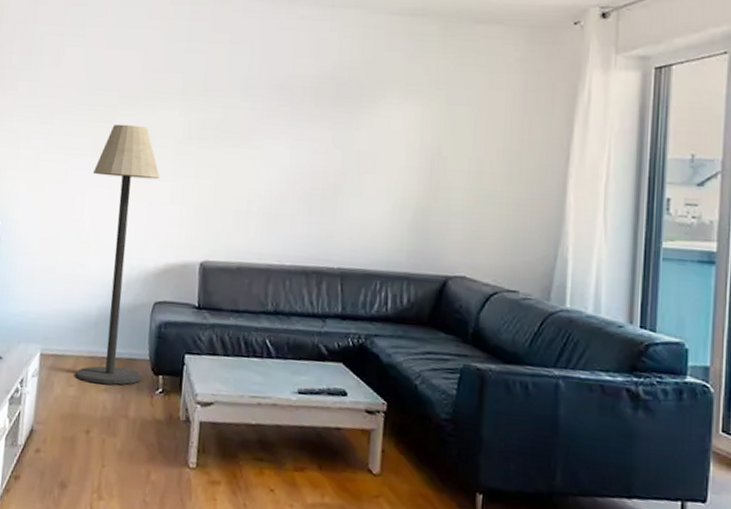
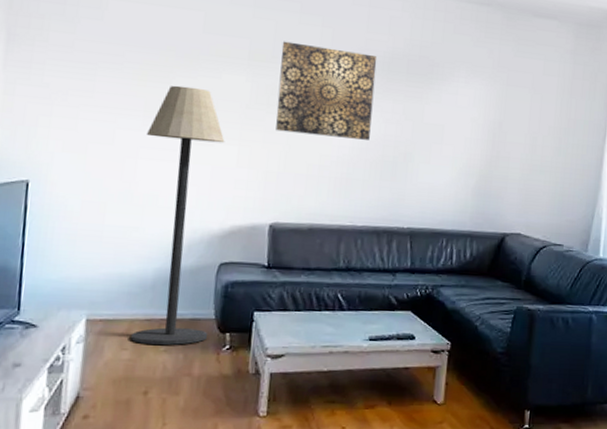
wall art: none [206,73,305,172] -> present [276,41,377,140]

